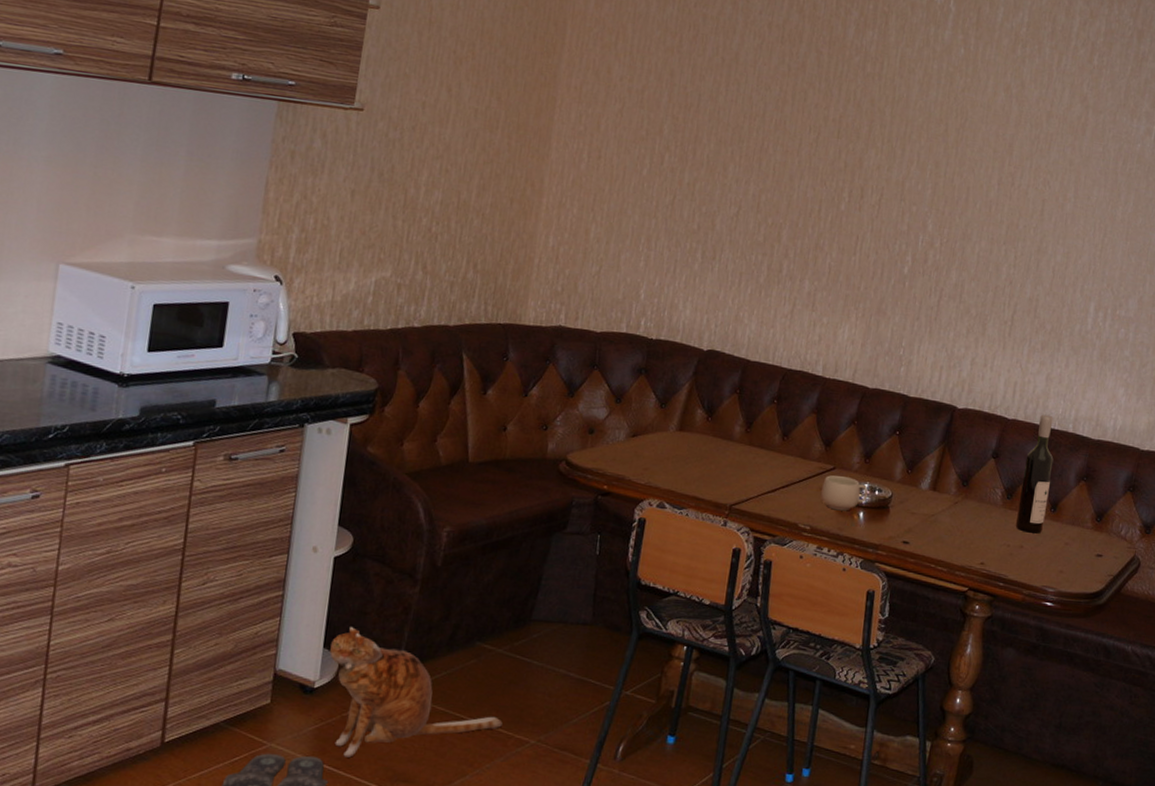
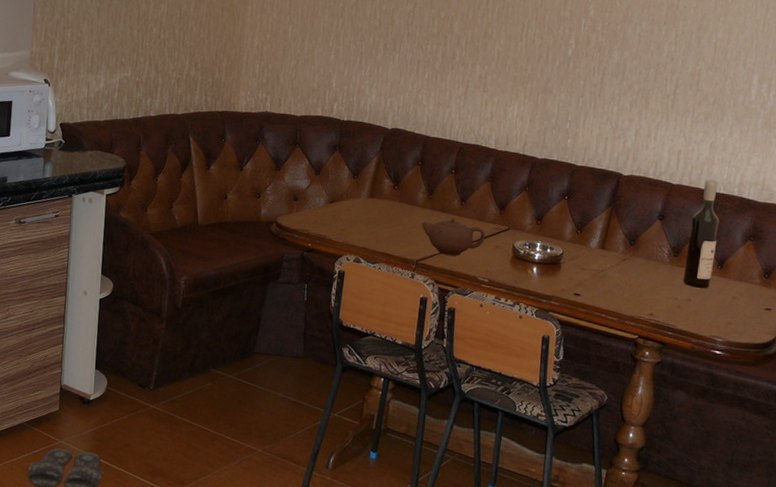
cat: present [330,627,502,758] -> none [100,354,235,455]
teapot: none [737,455,809,499] -> present [421,218,485,256]
mug: present [820,475,868,511] -> none [496,235,541,267]

